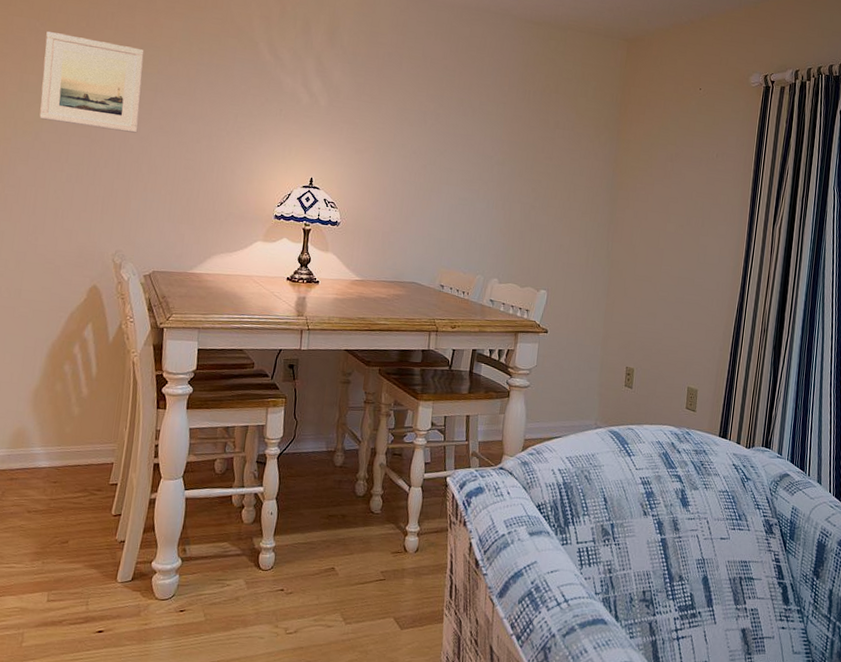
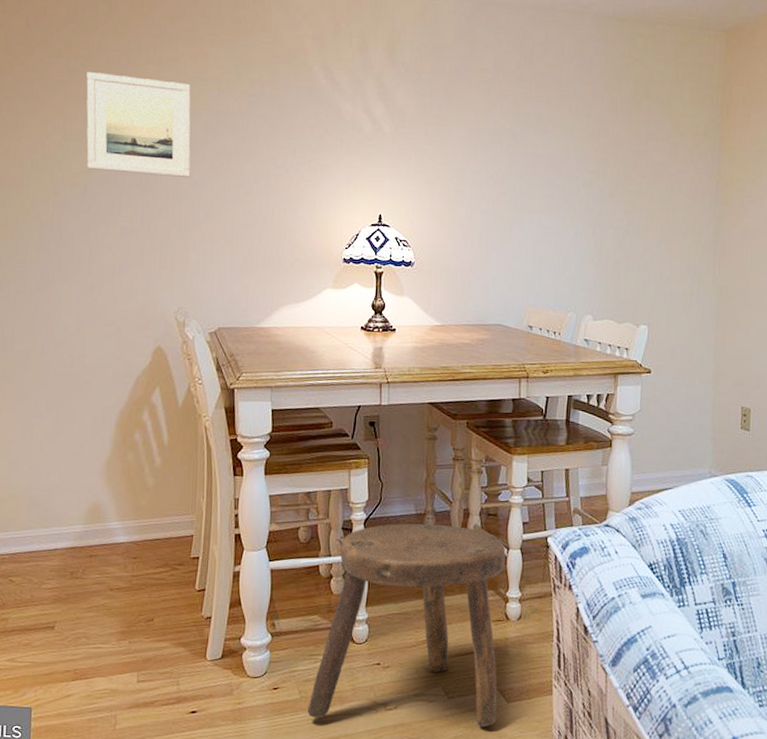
stool: none [211,459,408,652] -> present [307,523,506,727]

